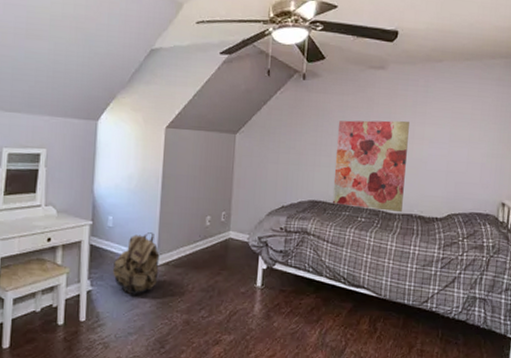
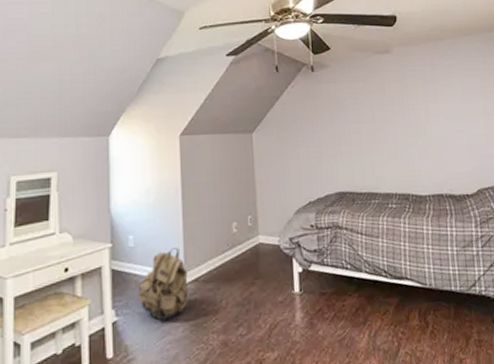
wall art: present [332,120,410,212] -> none [353,100,432,194]

